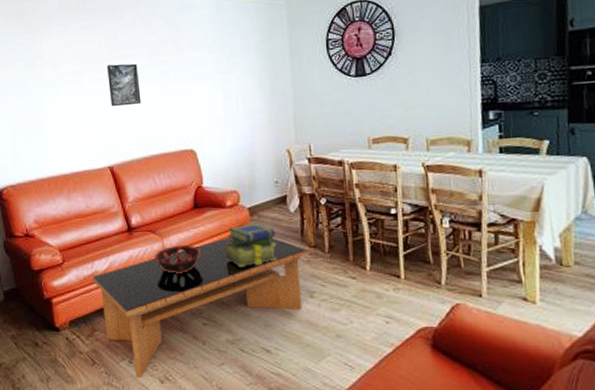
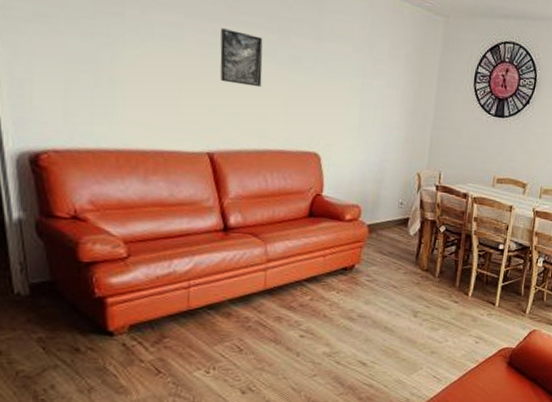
coffee table: present [93,236,307,378] -> none [169,250,418,388]
decorative bowl: present [155,244,201,274] -> none [253,253,310,283]
stack of books: present [224,223,277,266] -> none [335,240,392,282]

